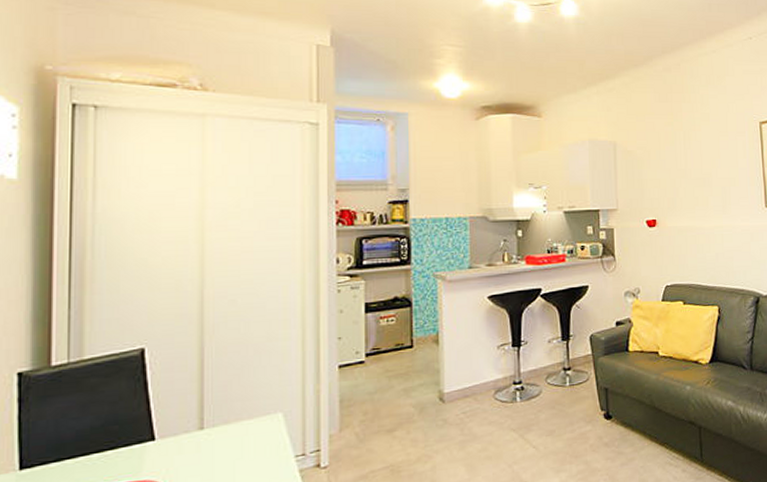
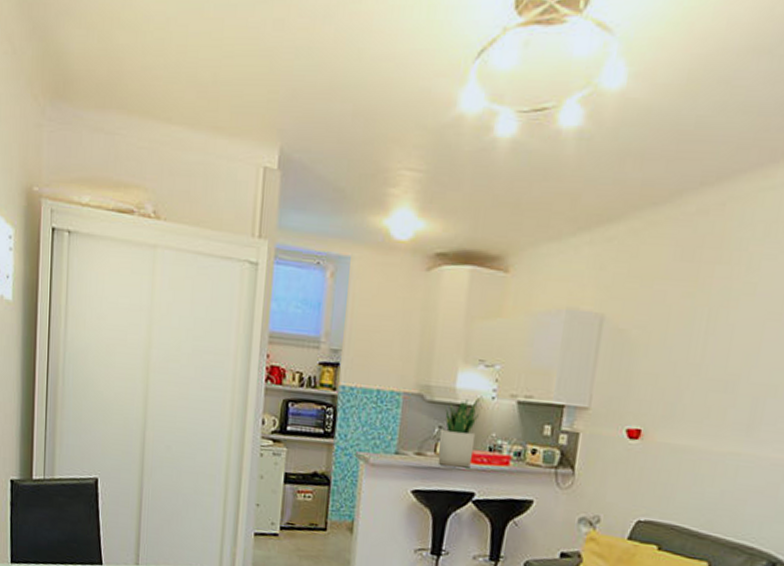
planter: none [505,215,536,271] -> present [438,399,479,468]

